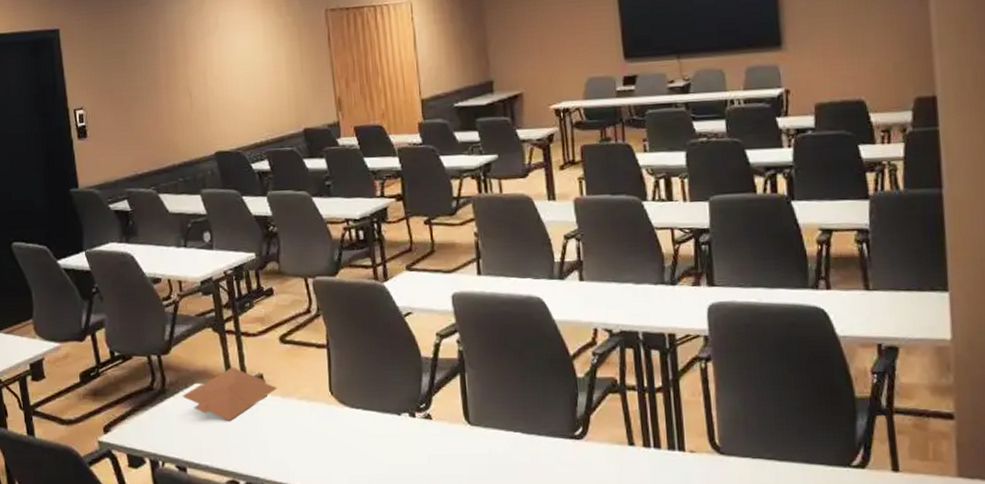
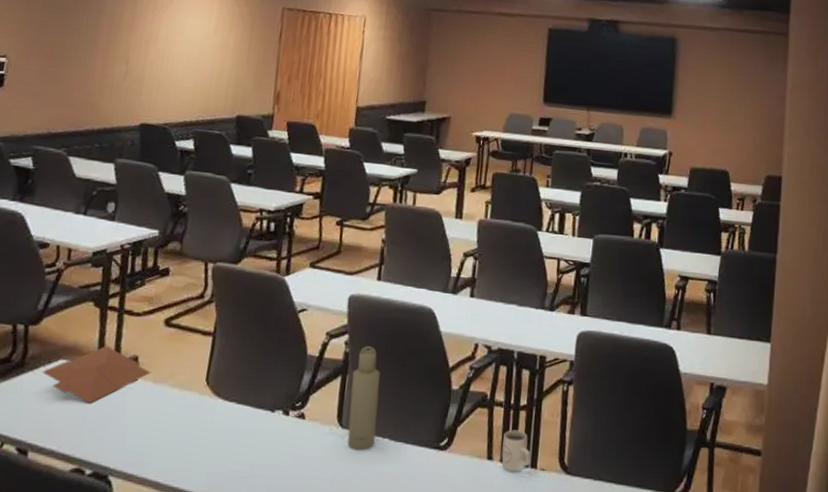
bottle: none [470,342,507,446] -> present [347,346,381,451]
mug: none [642,413,677,456] -> present [501,429,531,472]

